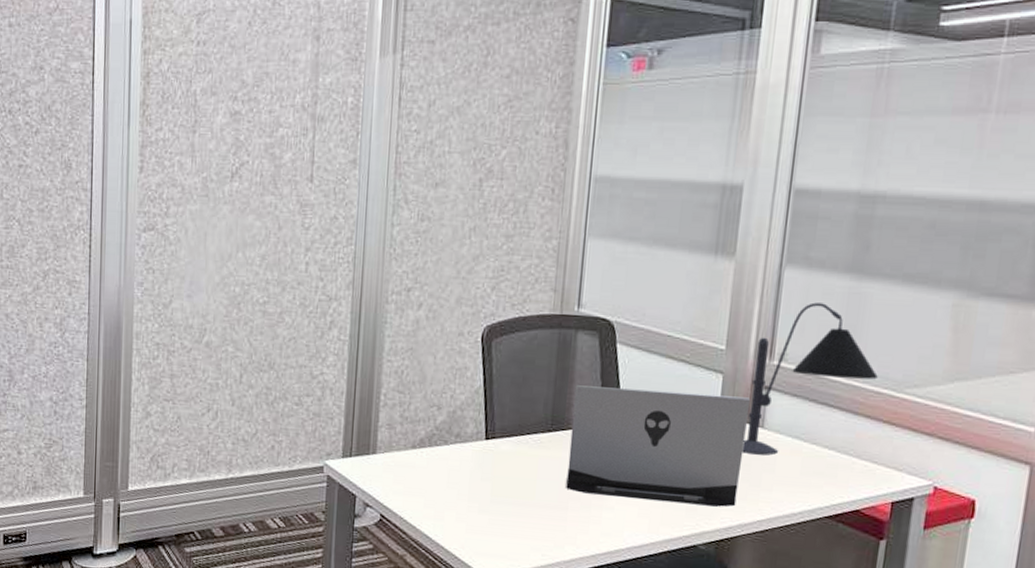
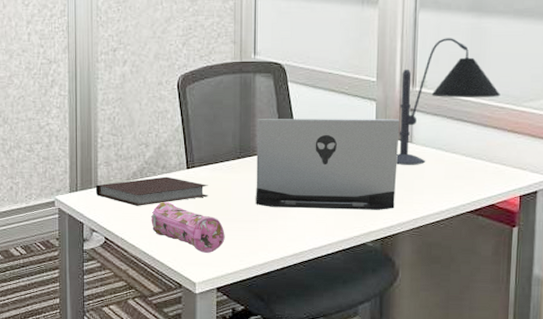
notebook: none [373,446,510,480] -> present [95,176,208,206]
pencil case: none [437,477,526,543] -> present [151,202,225,253]

